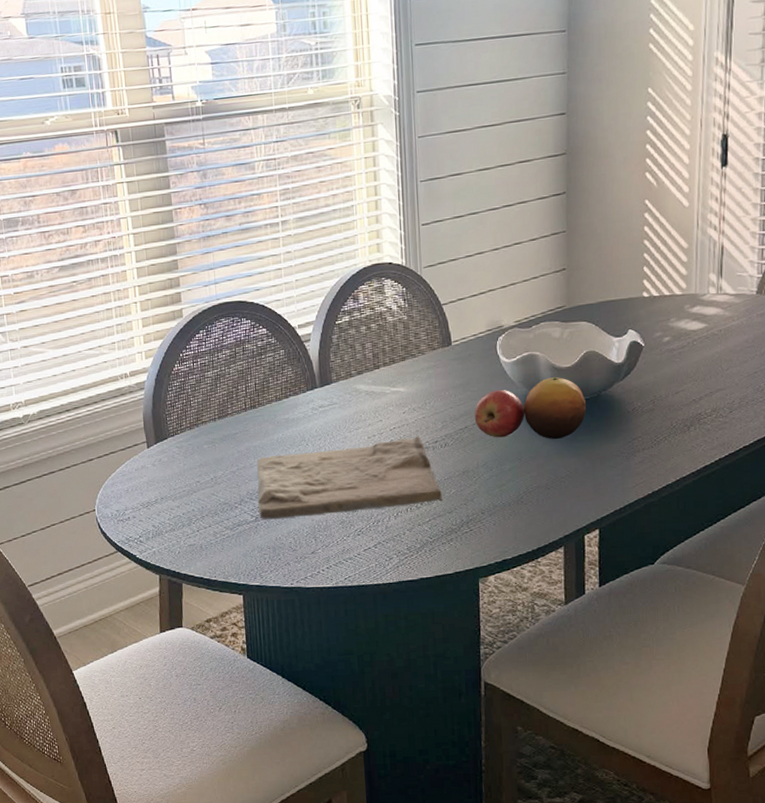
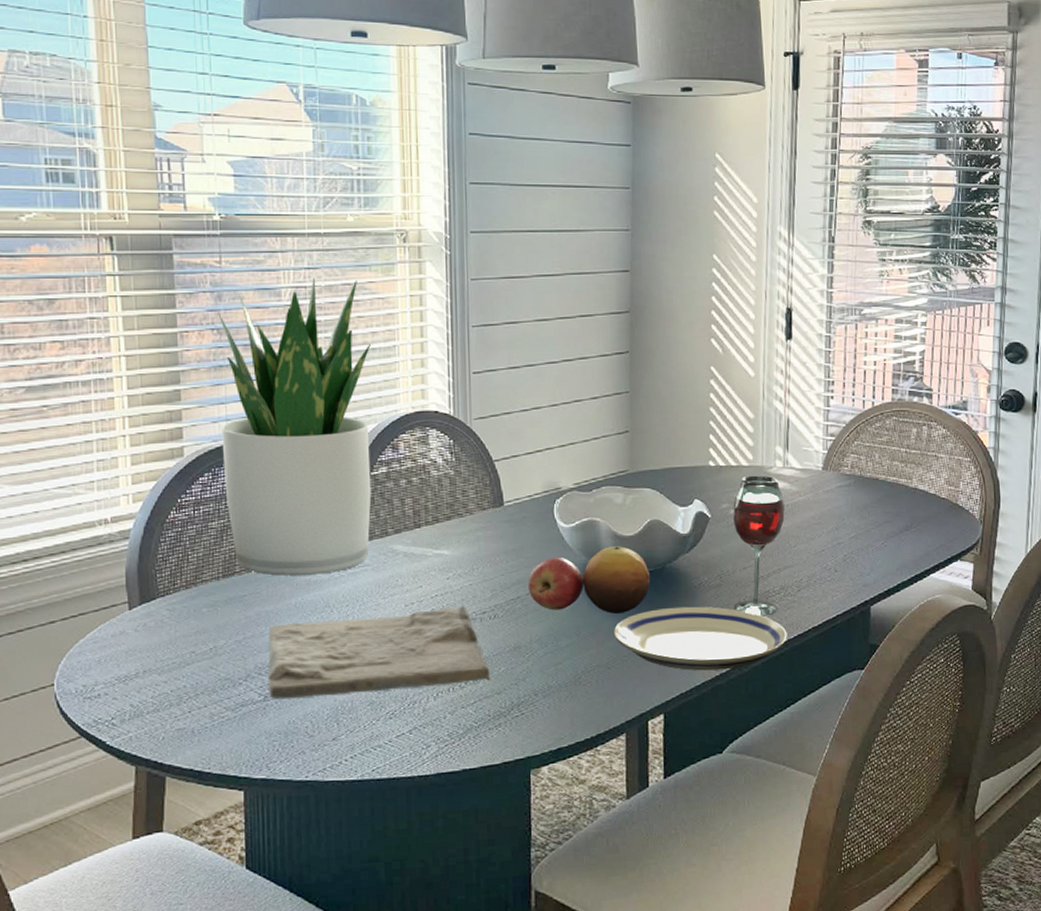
planter: none [204,148,337,416] -> present [218,277,372,576]
plate: none [553,430,718,490] -> present [614,606,787,671]
wineglass: none [665,303,718,437] -> present [732,475,785,616]

